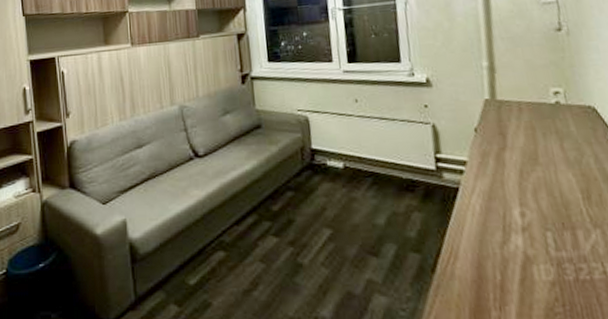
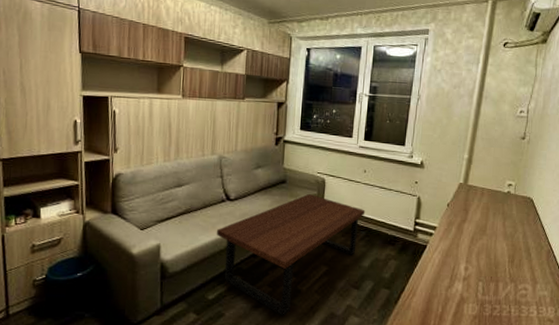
coffee table: none [188,138,367,301] -> present [216,194,366,316]

